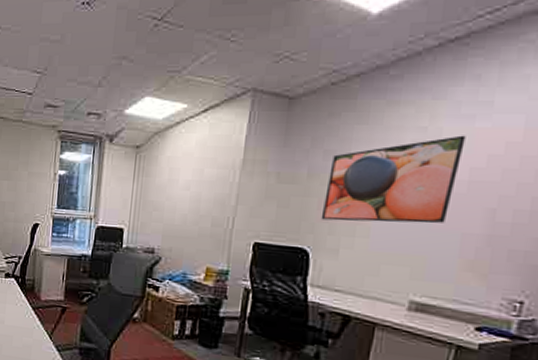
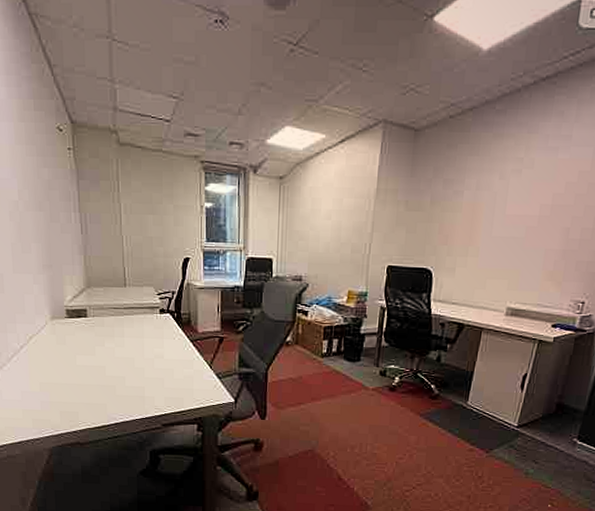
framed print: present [320,135,466,224] -> none [441,165,551,243]

